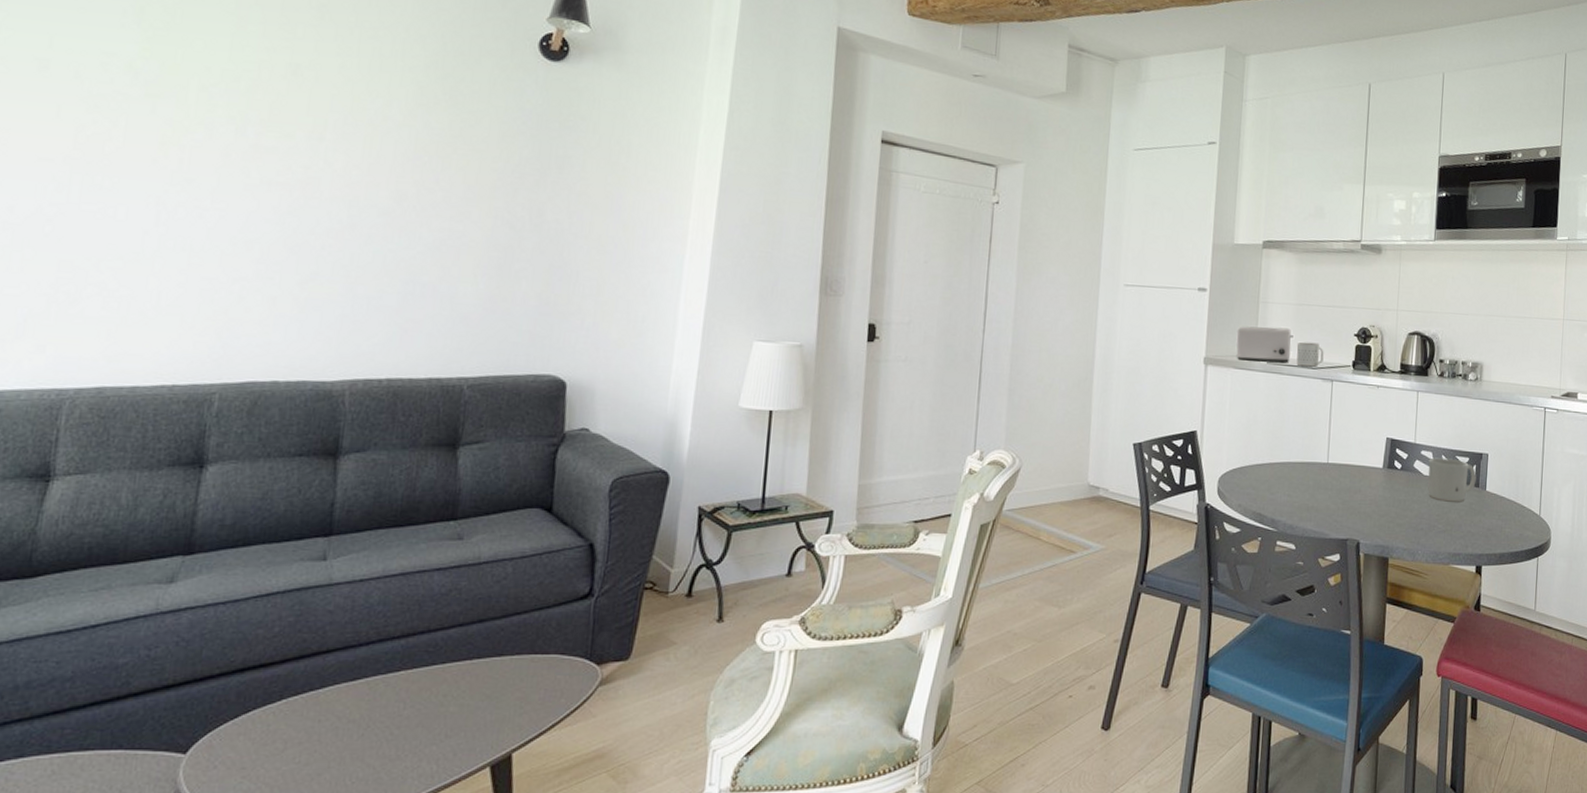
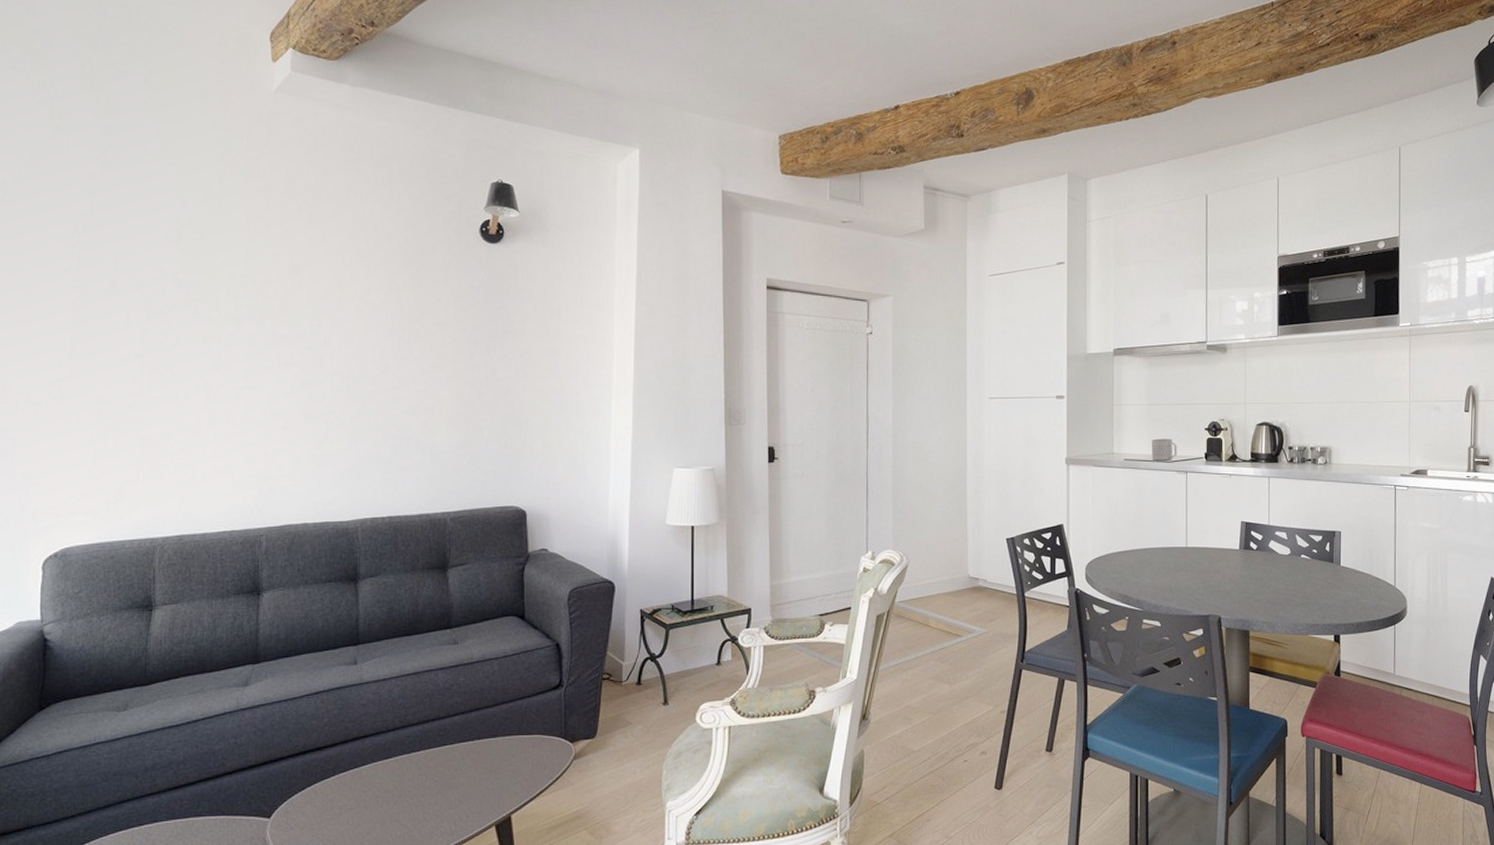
toaster: present [1236,326,1295,363] -> none [1094,427,1149,460]
mug: present [1428,457,1477,502] -> none [1283,537,1330,577]

